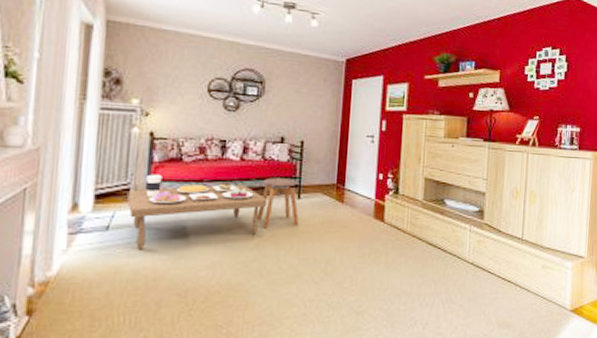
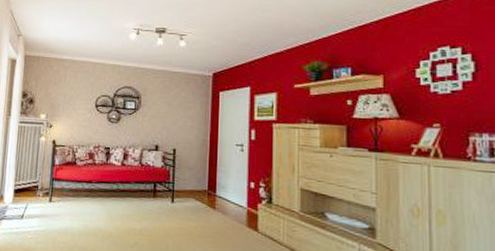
coffee table: present [127,174,268,250] -> none [36,174,145,238]
stool: present [257,177,300,229] -> none [136,181,174,229]

